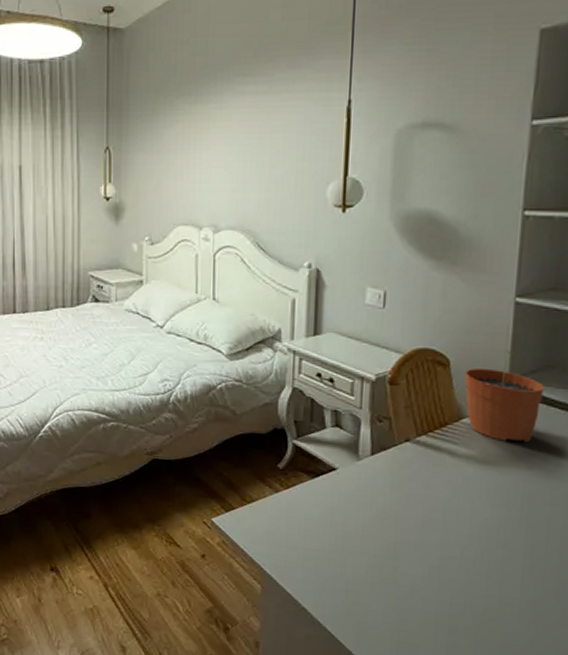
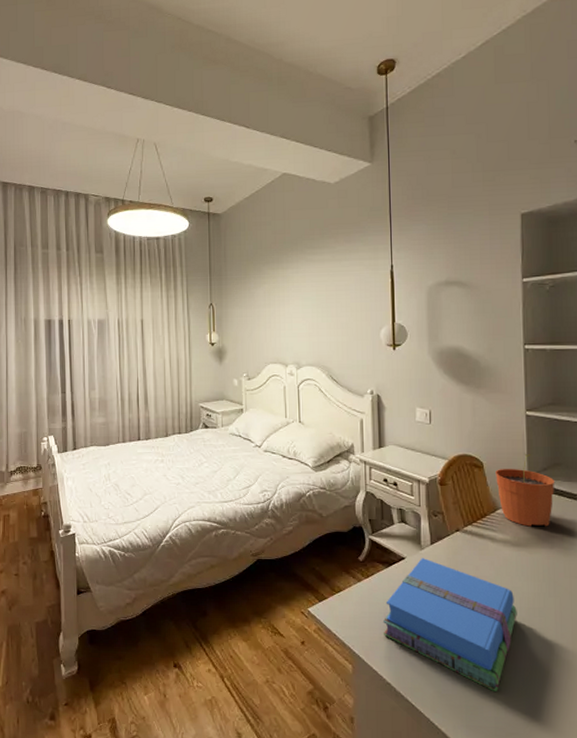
books: none [301,470,475,629] -> present [383,558,517,691]

